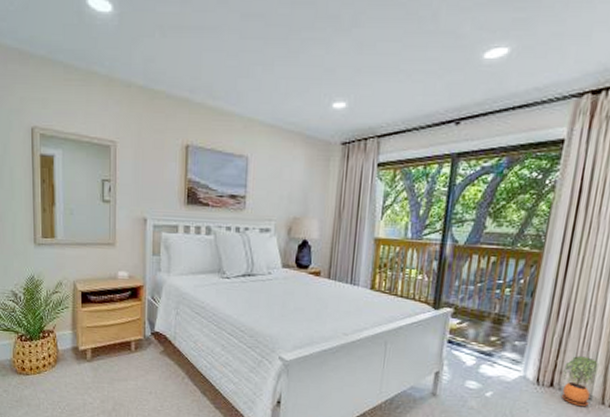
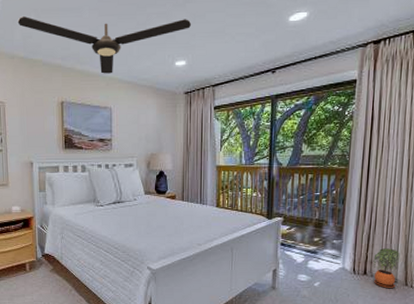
ceiling fan: none [138,34,358,114] -> present [17,16,192,74]

